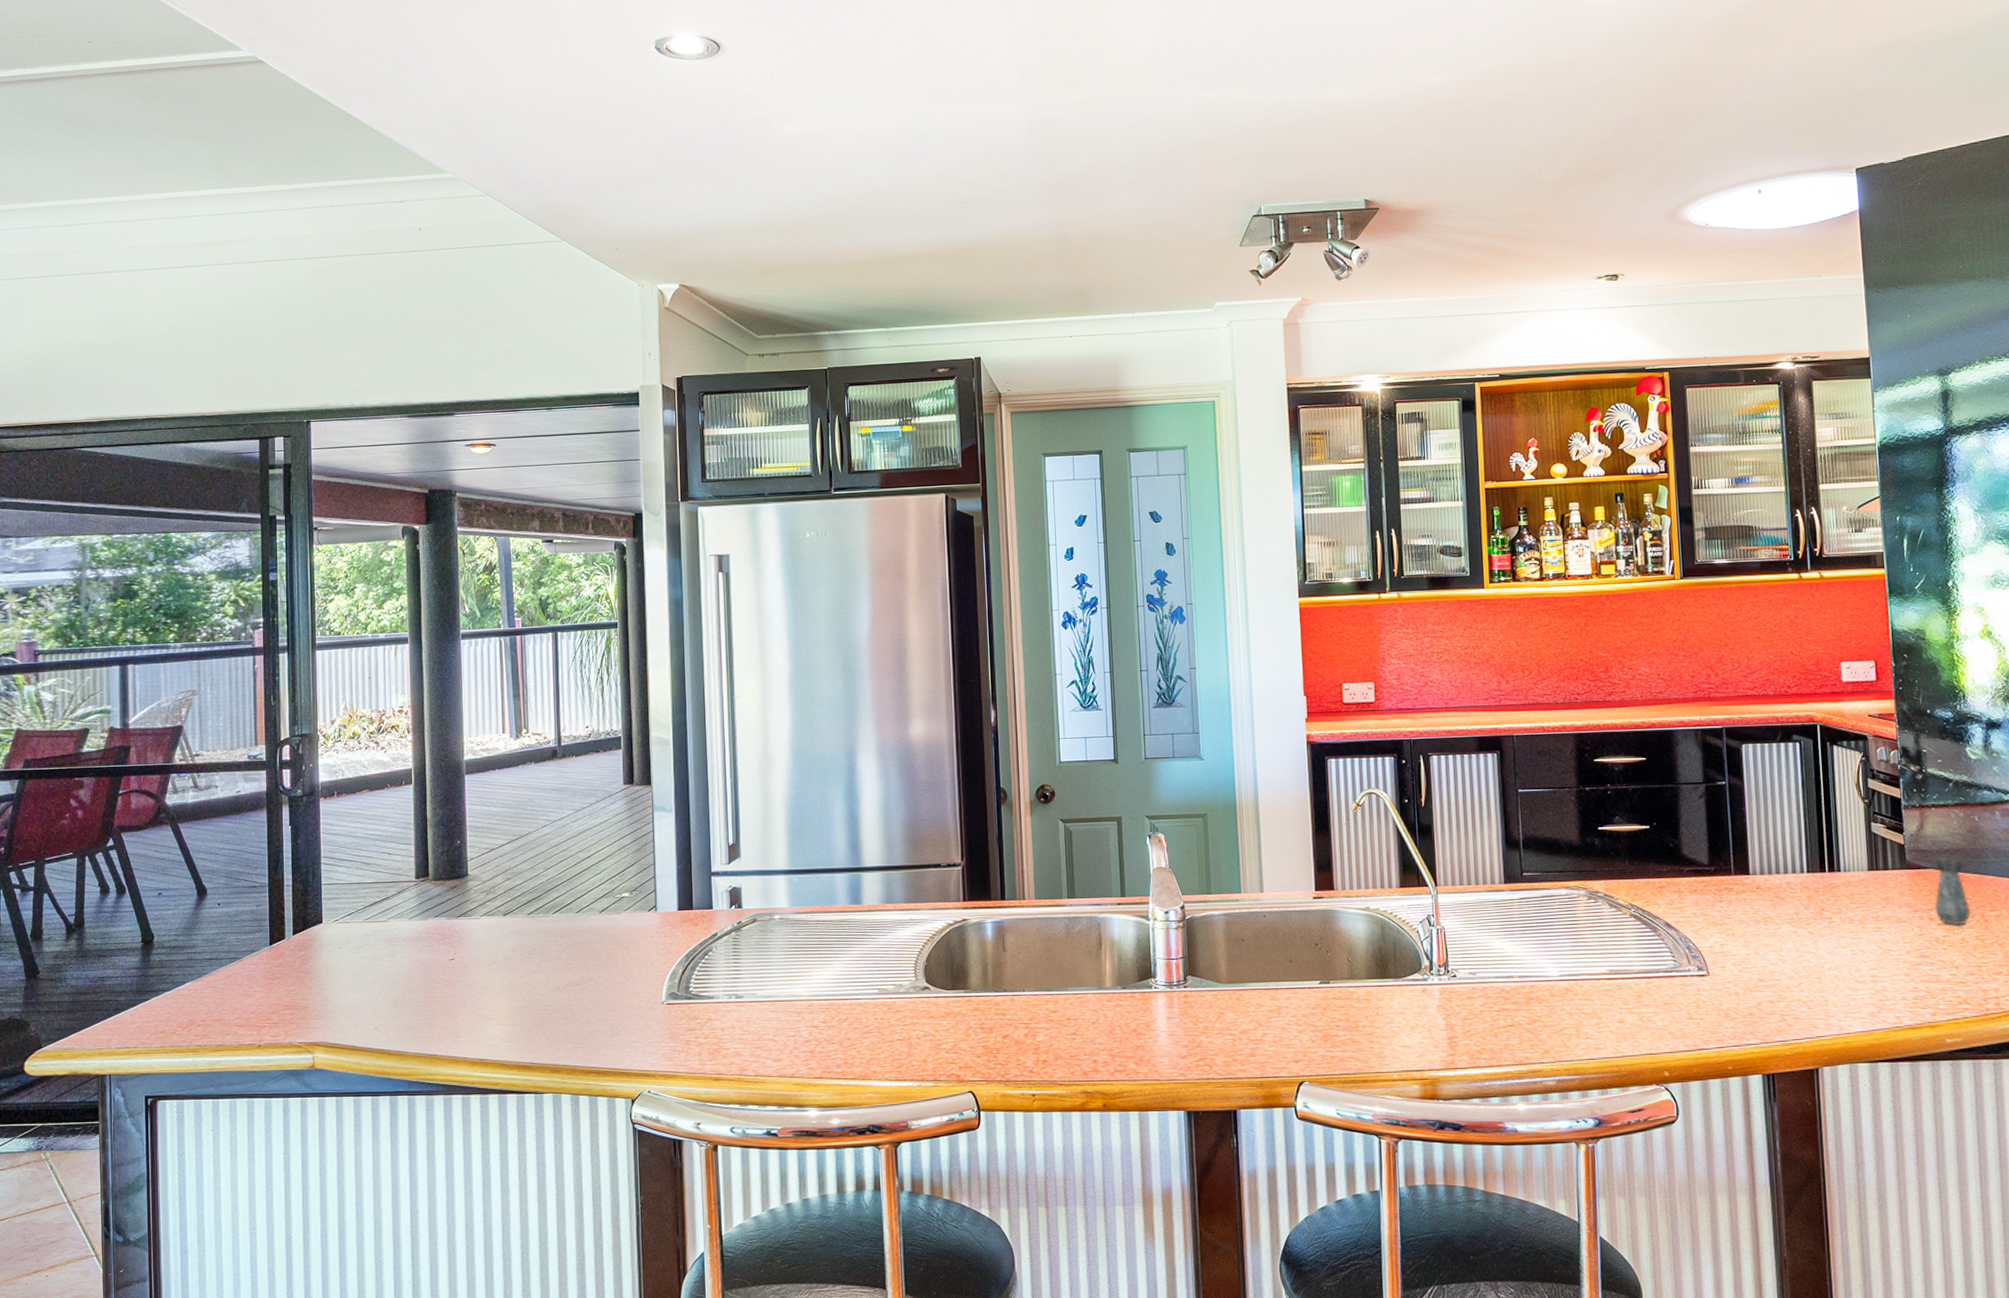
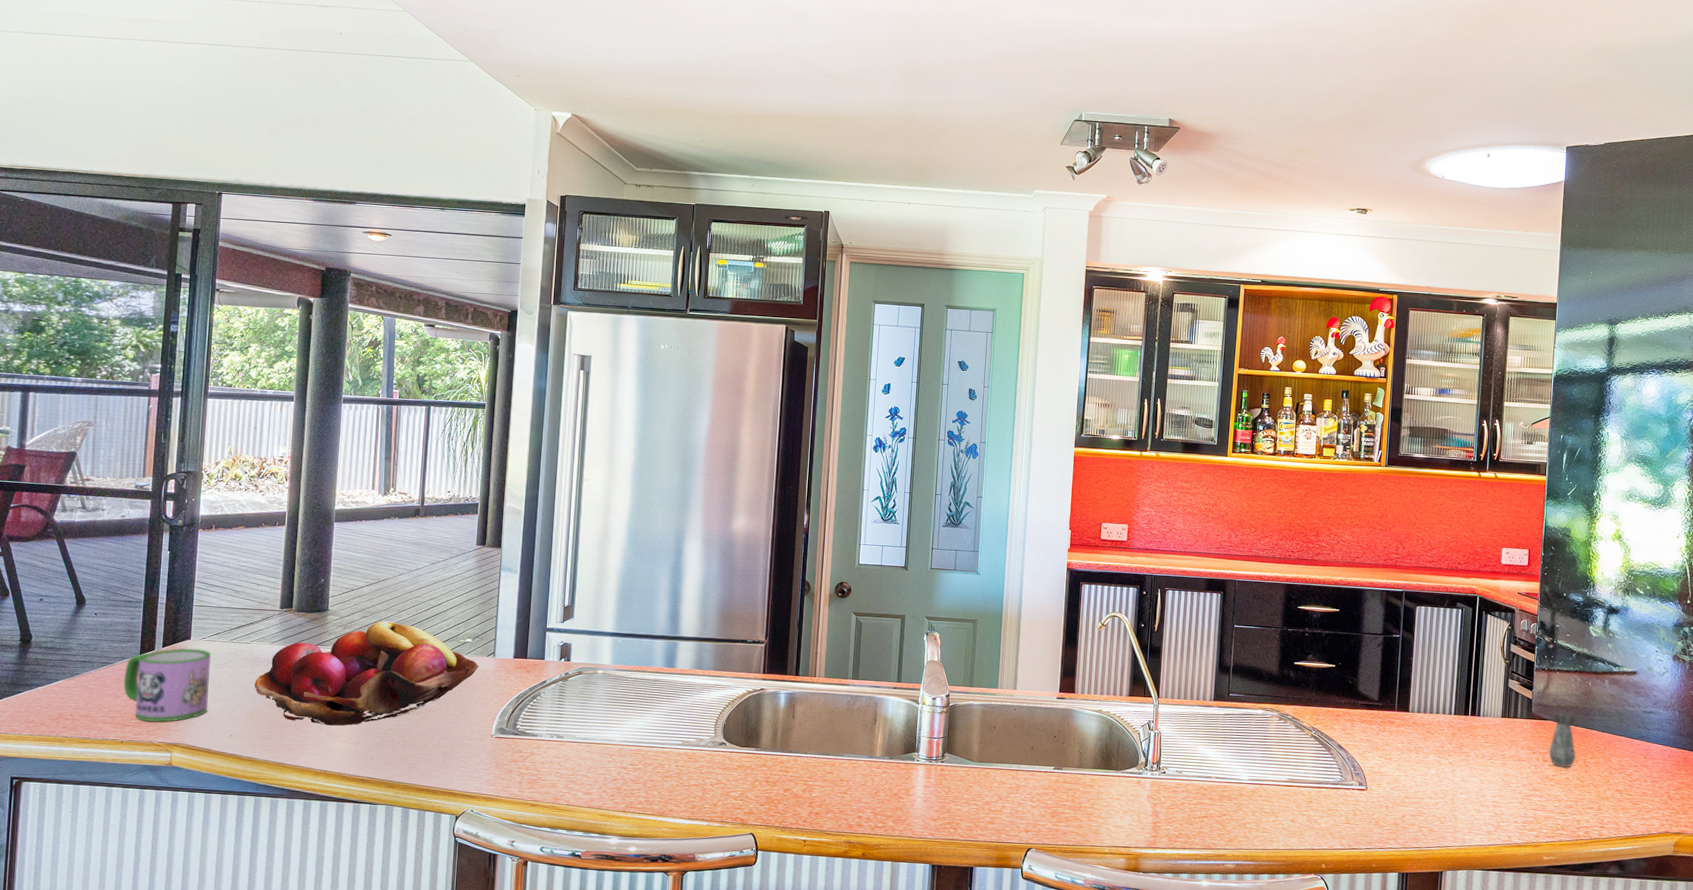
mug: none [255,933,348,1021] -> present [123,648,211,723]
fruit basket: none [396,881,640,1007] -> present [254,621,479,726]

